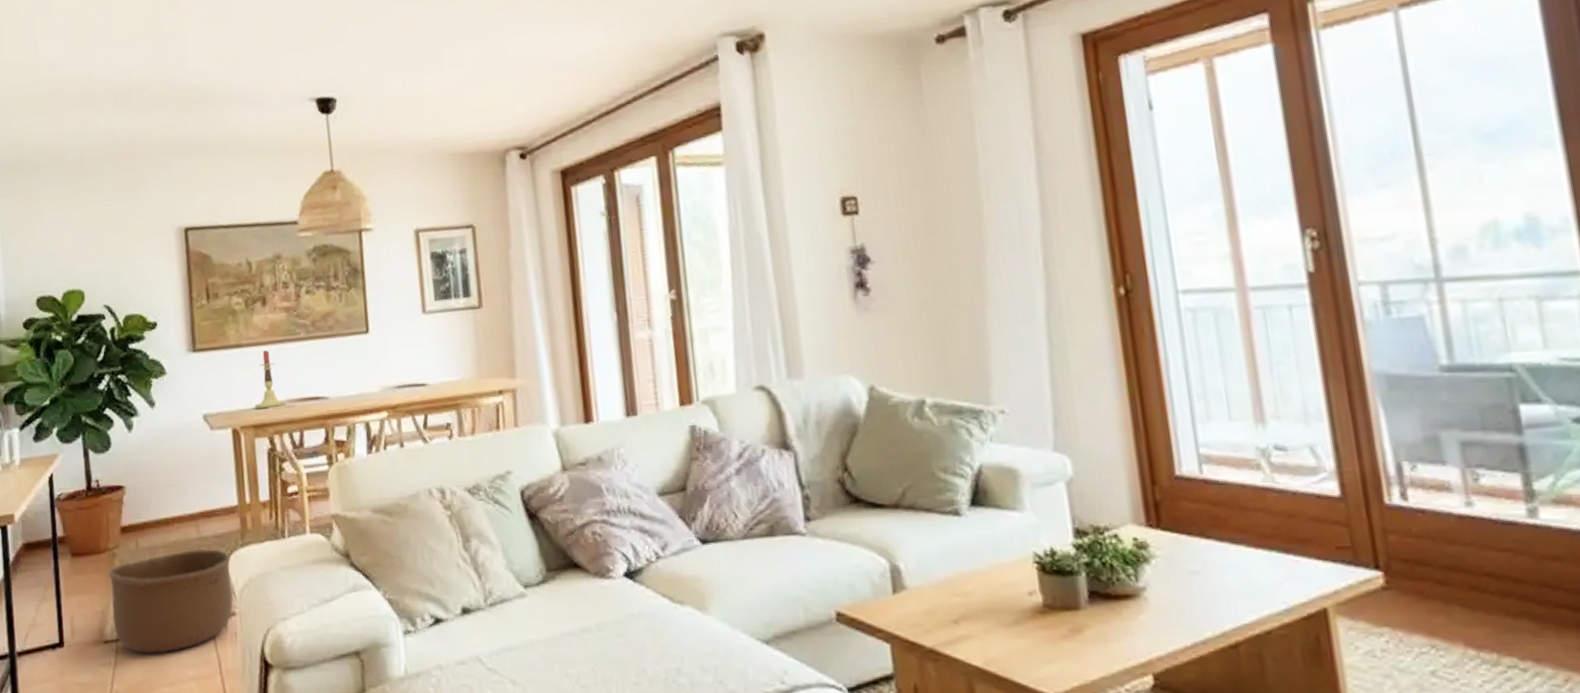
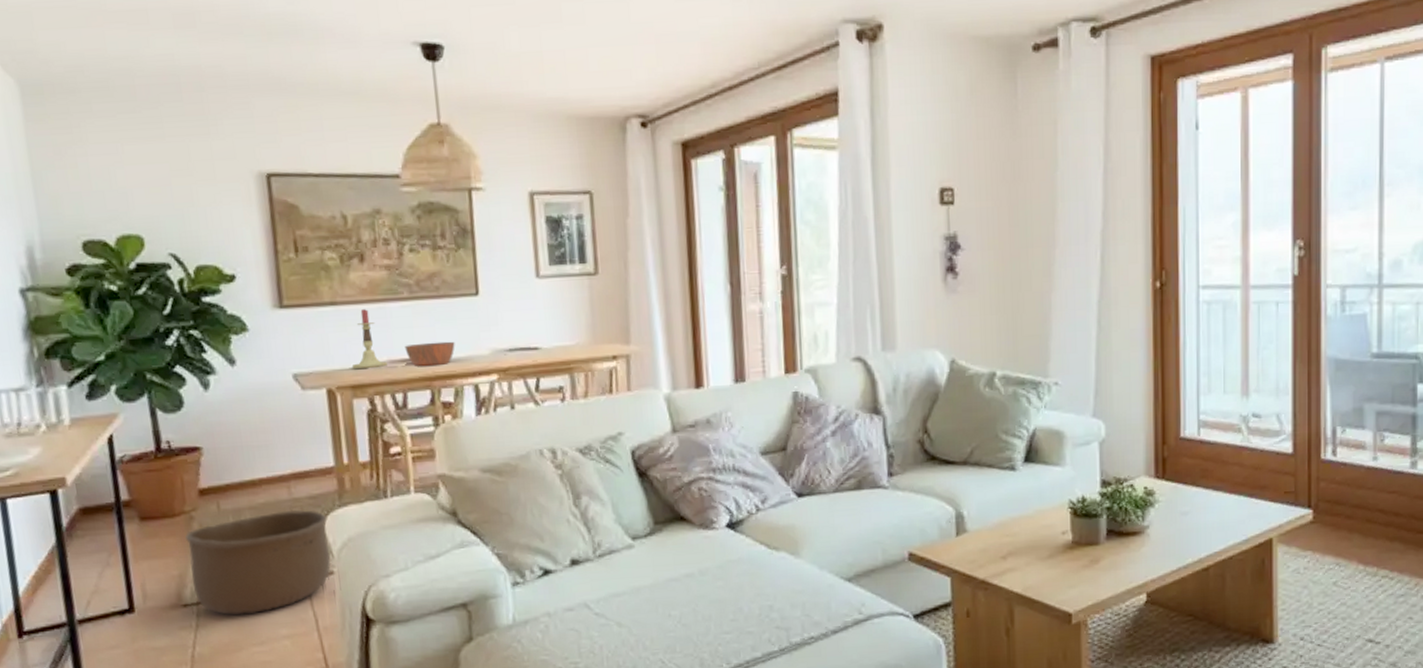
bowl: none [301,379,348,406] -> present [404,341,455,367]

